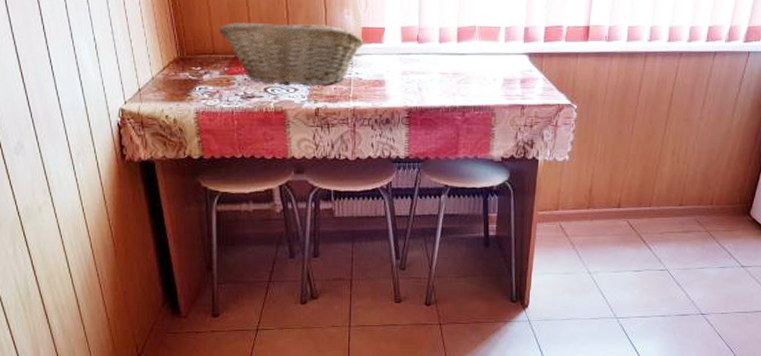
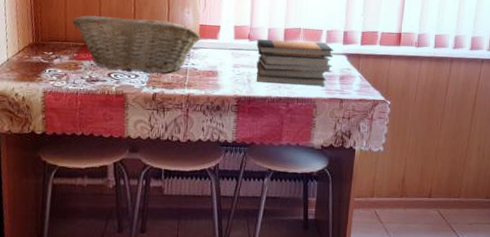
book stack: none [427,40,514,91] -> present [256,39,334,86]

